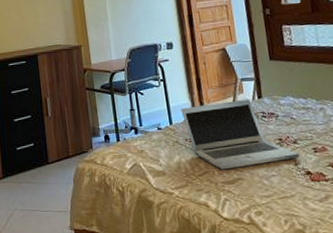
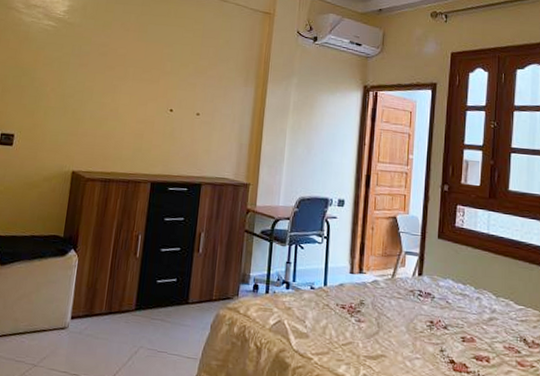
laptop: present [180,99,300,170] -> none [338,270,448,345]

